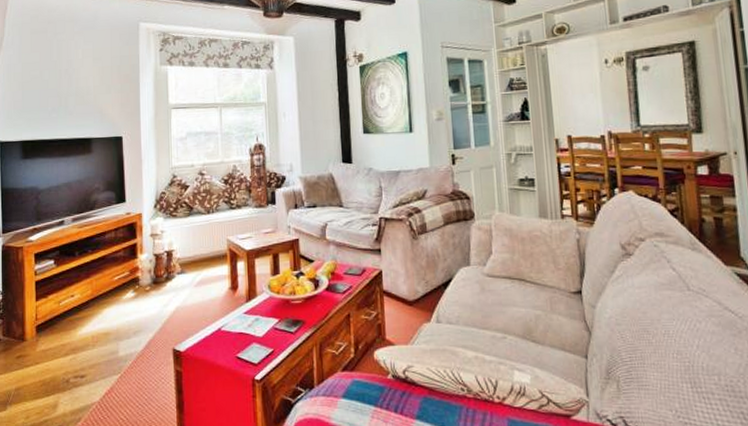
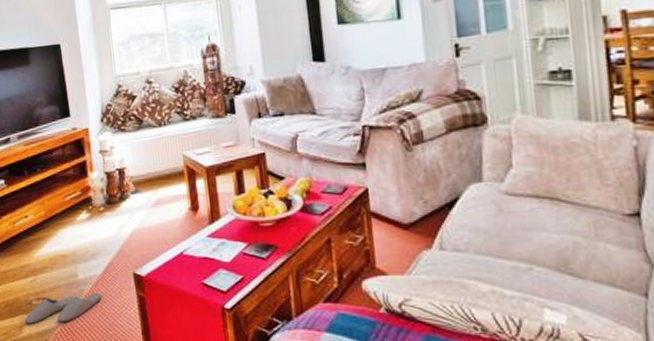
slippers: none [60,368,140,402] -> present [24,292,102,324]

